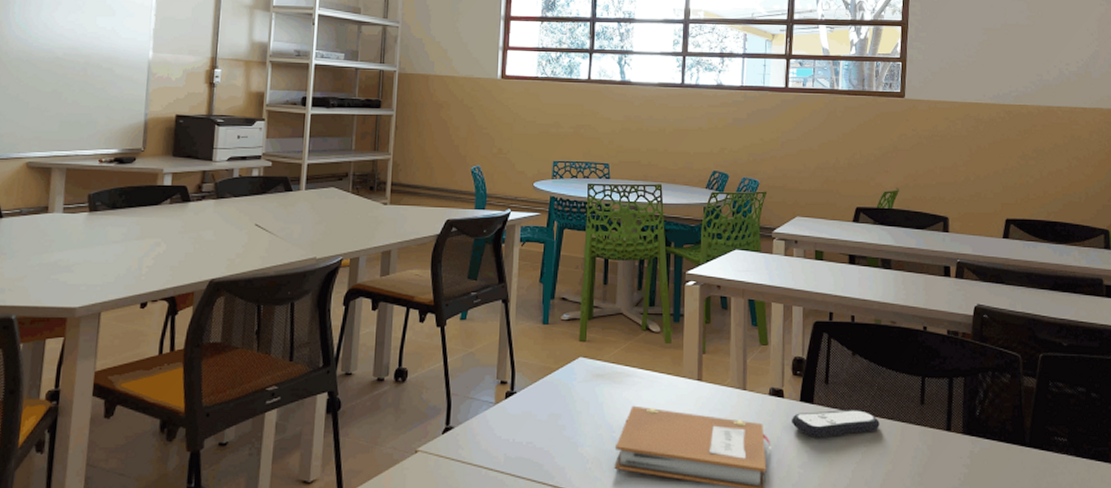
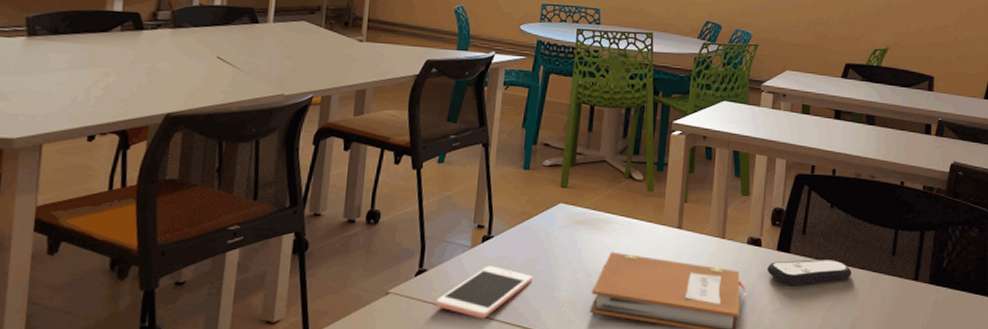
cell phone: none [463,422,556,476] -> present [435,266,532,318]

